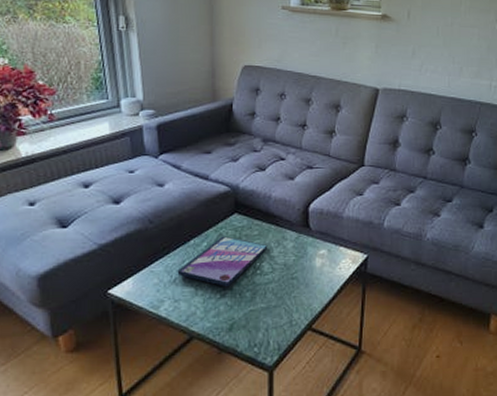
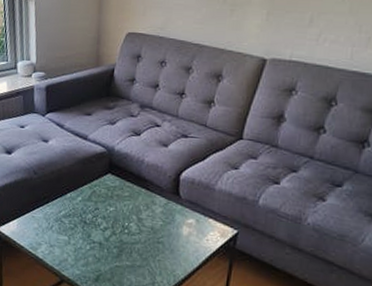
video game case: present [177,236,268,287] -> none [54,193,137,241]

